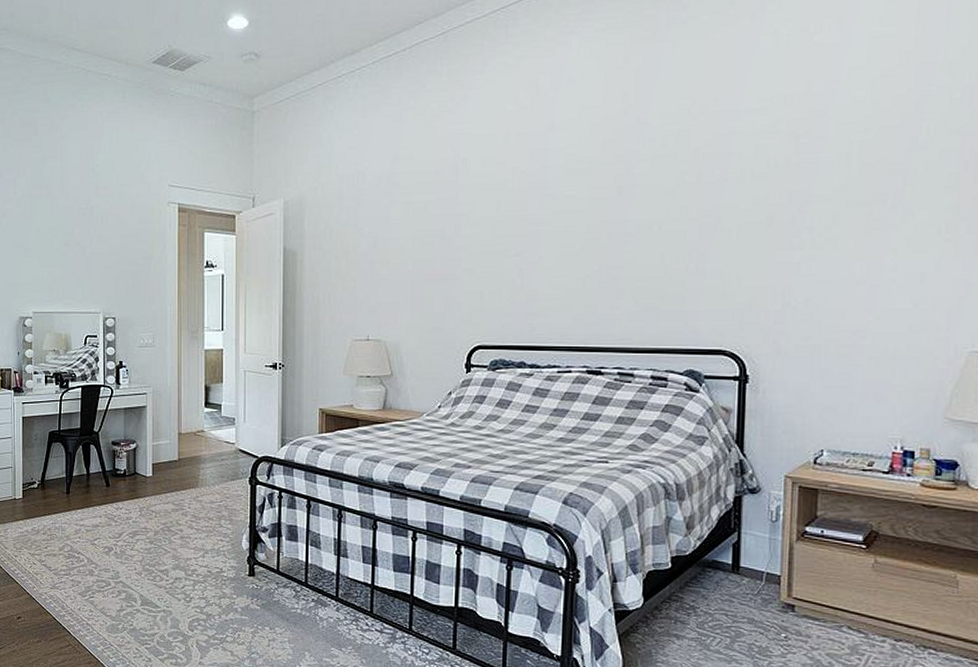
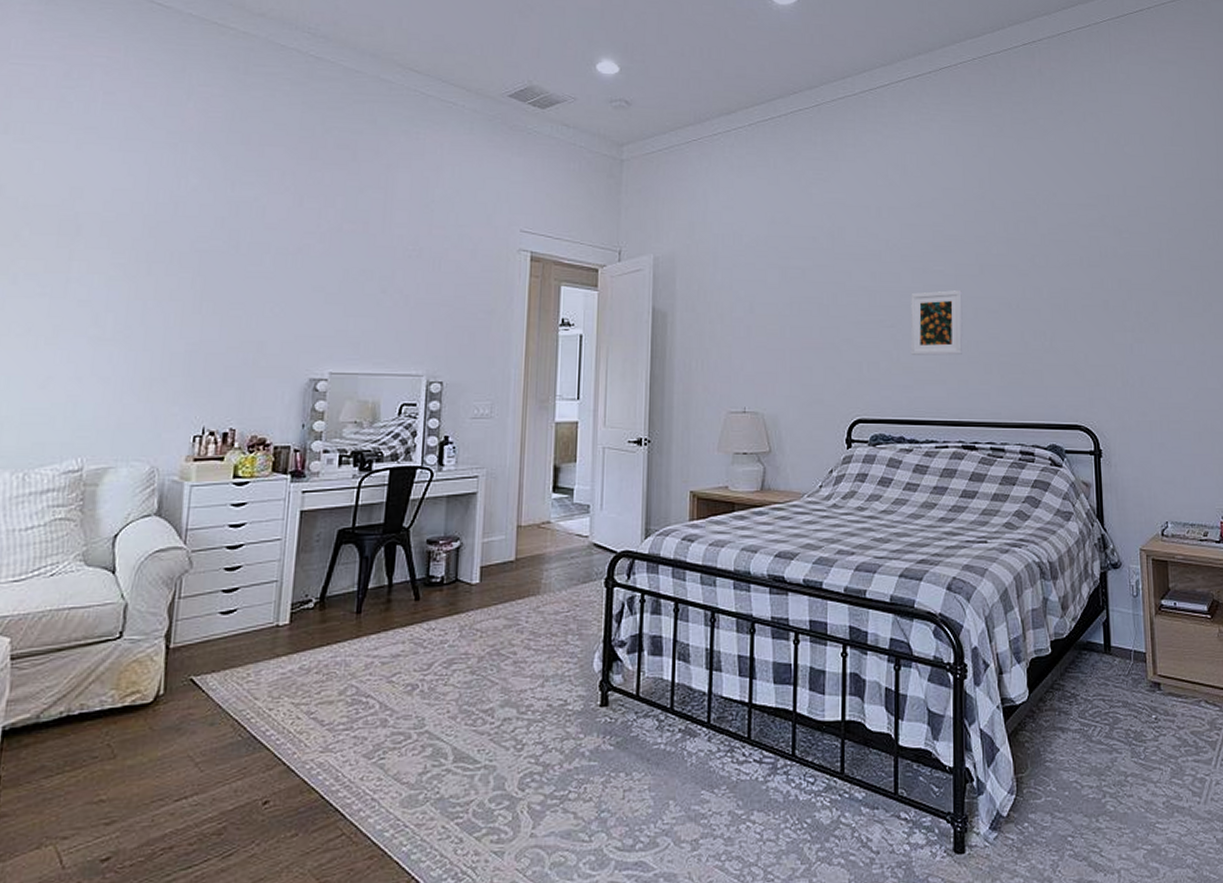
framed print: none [535,215,597,283] -> present [910,290,963,356]

